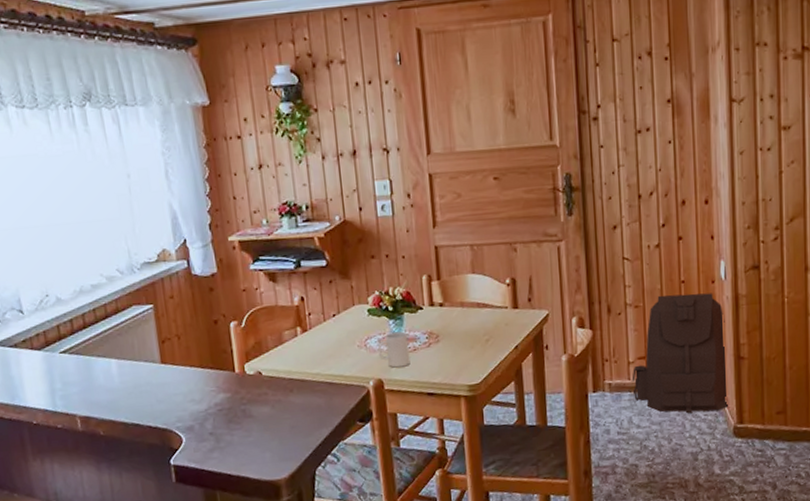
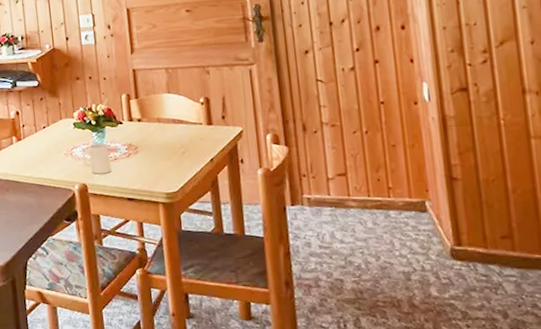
backpack: present [632,293,728,414] -> none [332,114,442,232]

